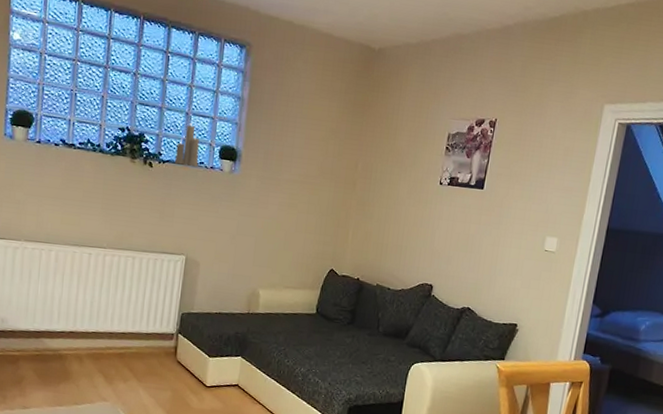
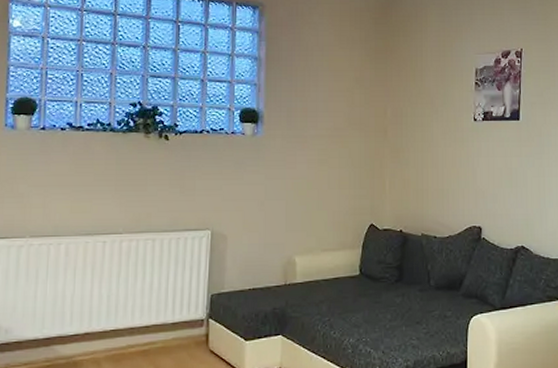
candle: present [174,123,200,168] -> none [192,90,218,135]

